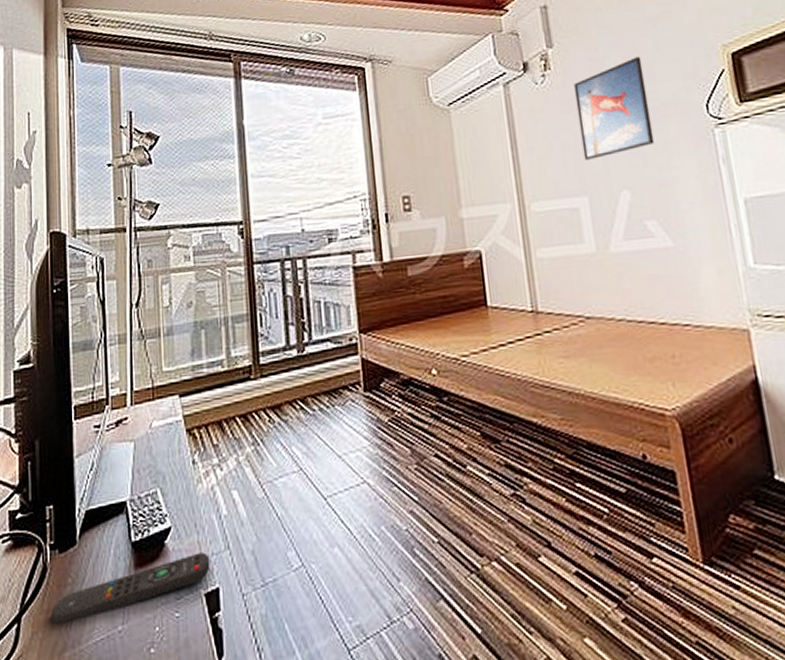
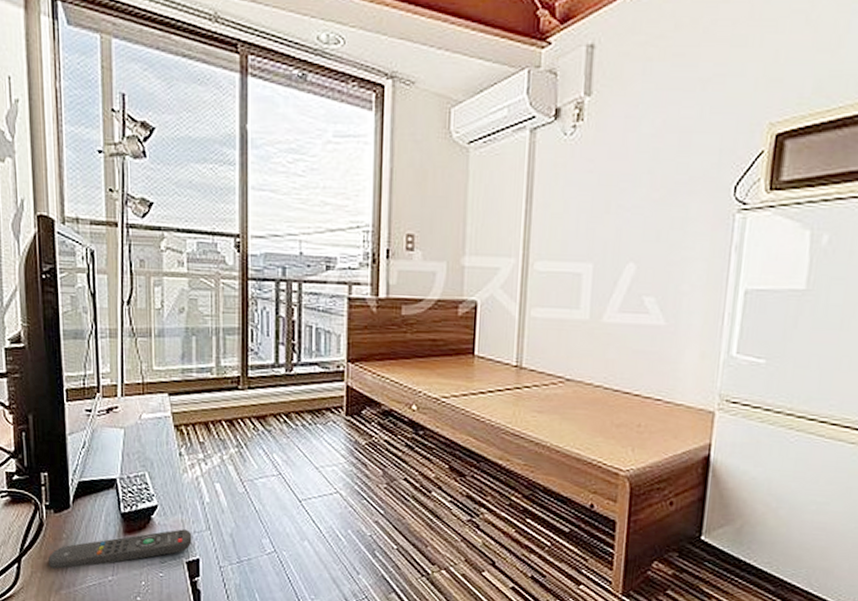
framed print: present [573,56,655,160] -> none [597,121,681,226]

